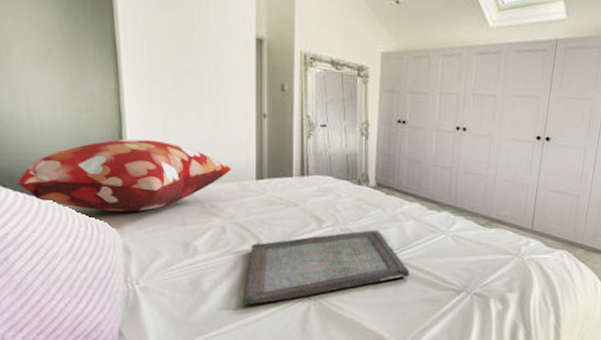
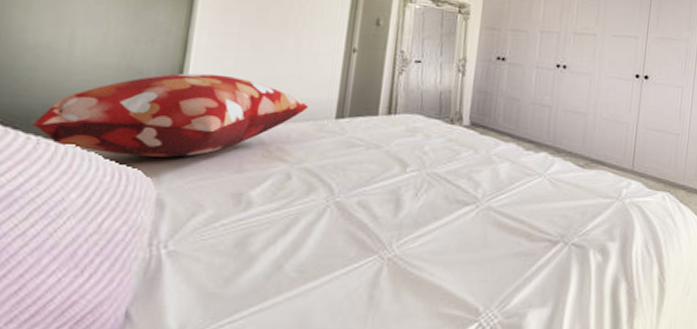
serving tray: present [243,229,410,305] -> none [299,173,502,269]

